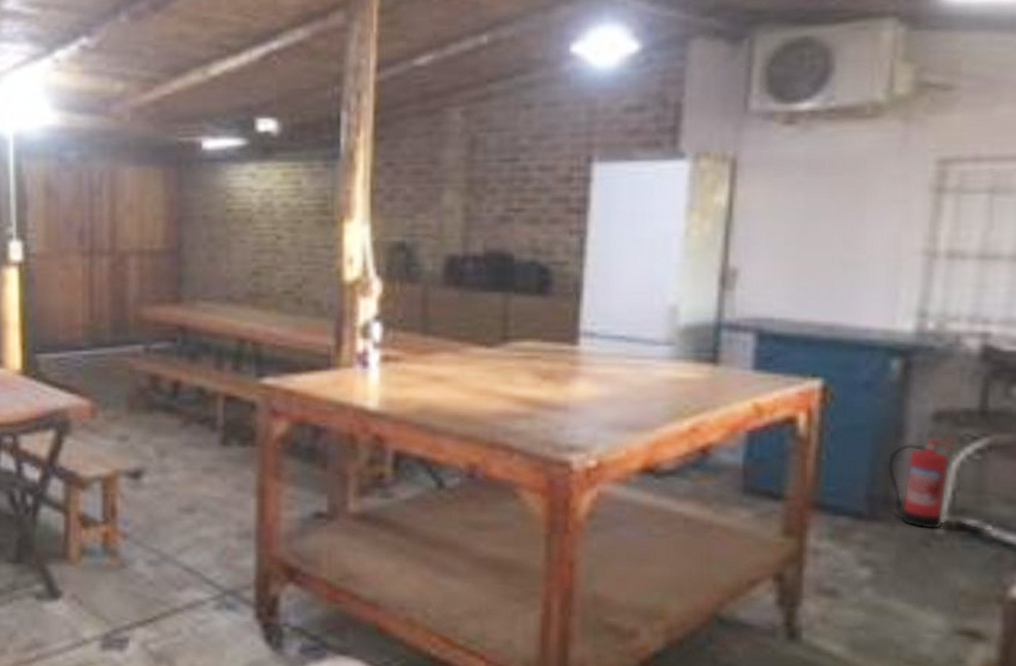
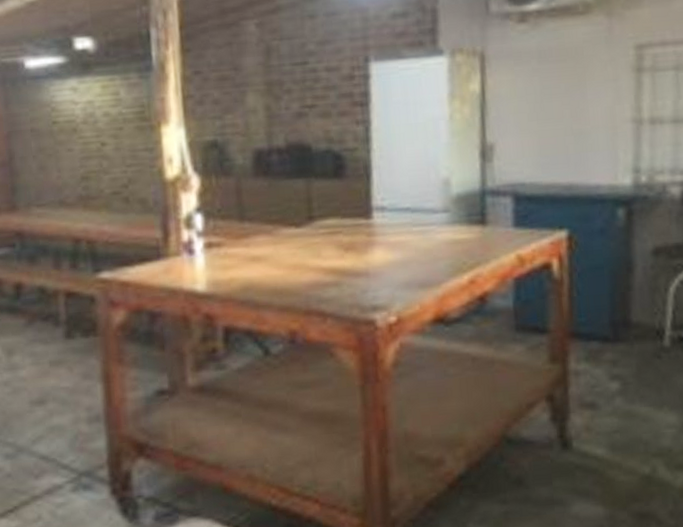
fire extinguisher: present [888,438,955,529] -> none [623,268,670,345]

